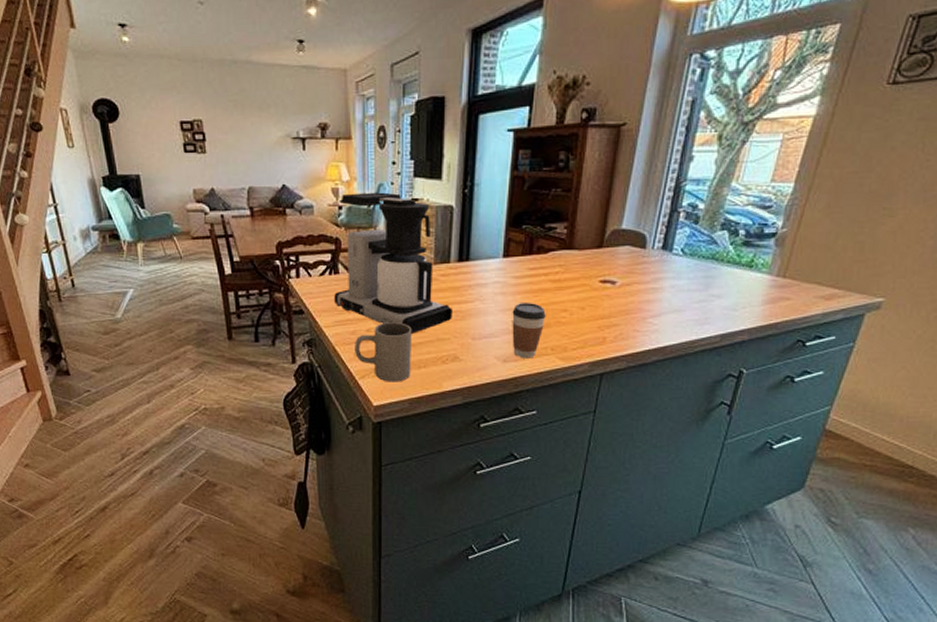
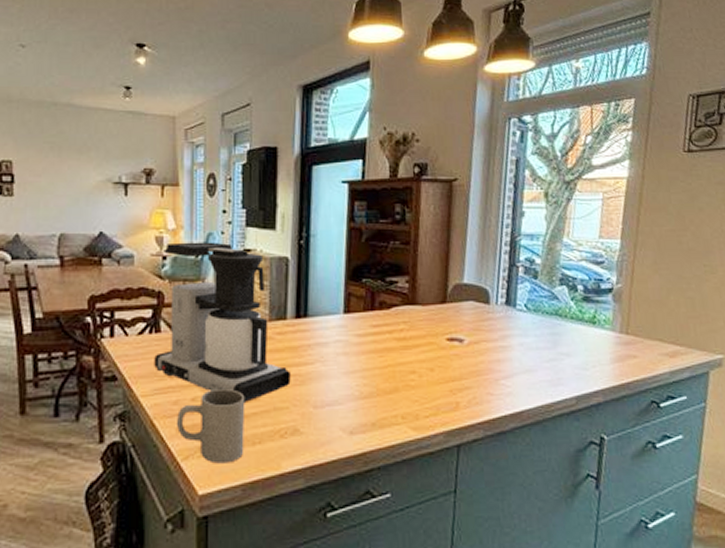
coffee cup: present [512,303,546,358] -> none [356,364,394,429]

